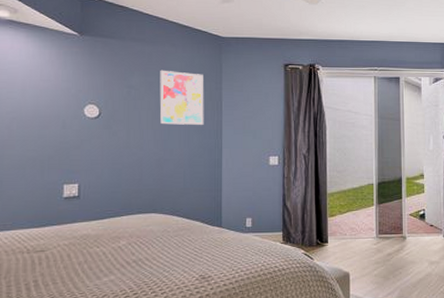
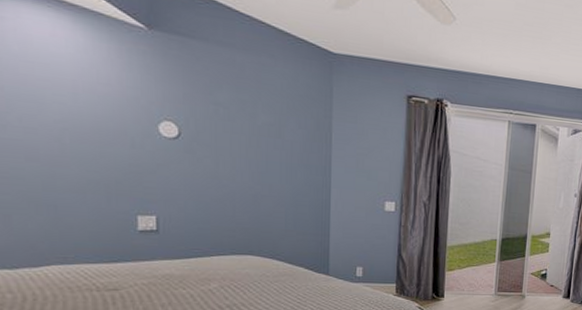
wall art: present [159,70,204,125] -> none [255,86,310,159]

